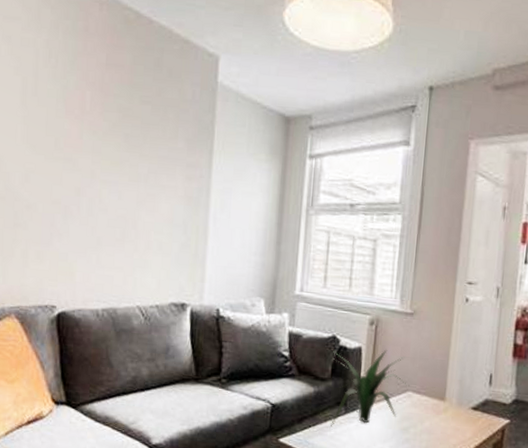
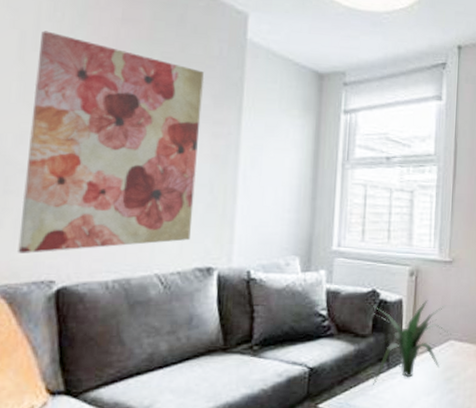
wall art: none [26,76,178,281] -> present [18,30,204,253]

